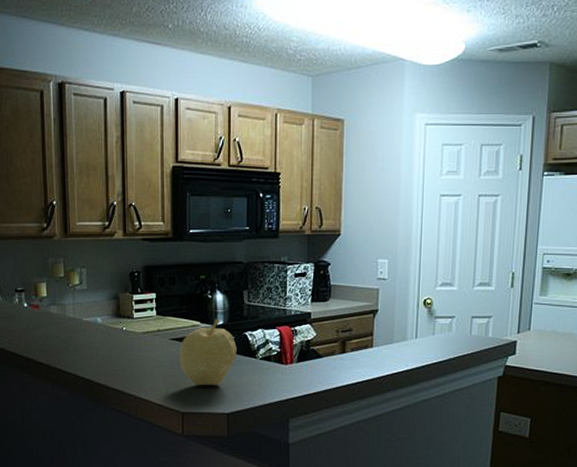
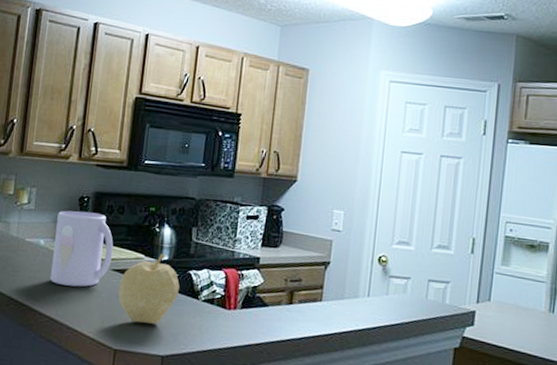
mug: none [111,286,170,359] -> present [50,210,114,287]

